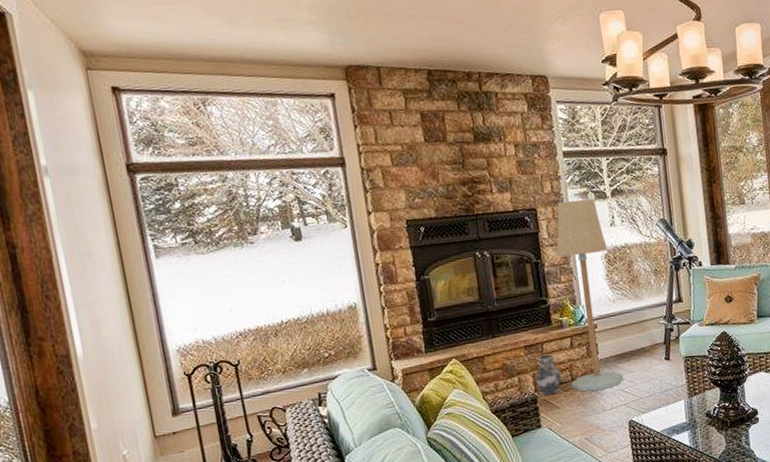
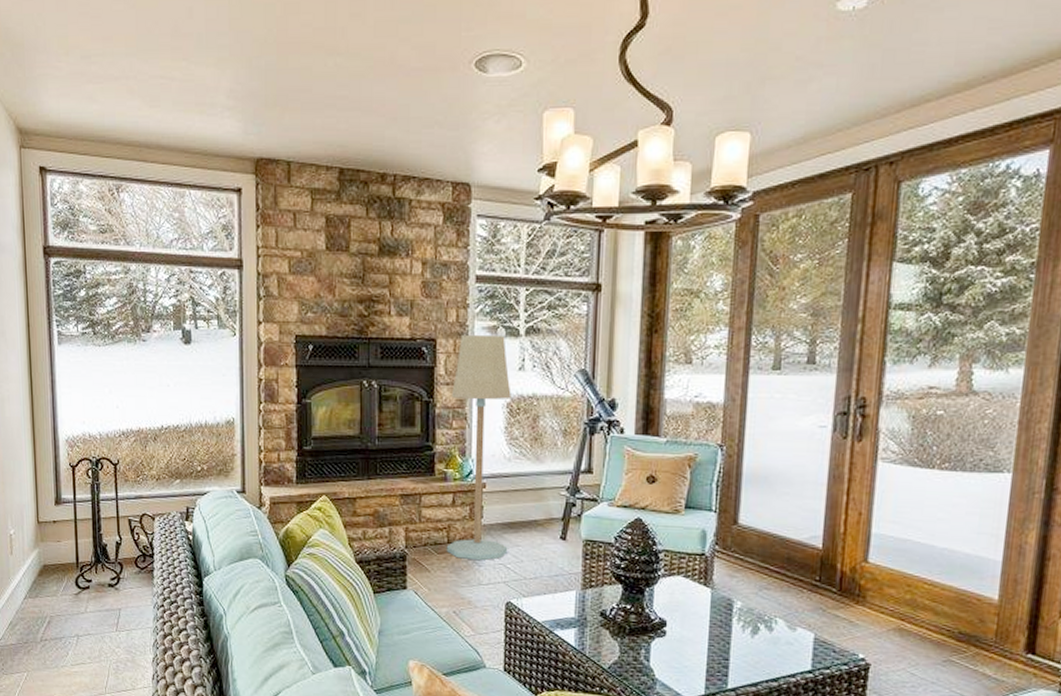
ceramic jug: present [534,354,562,396] -> none [407,508,437,555]

